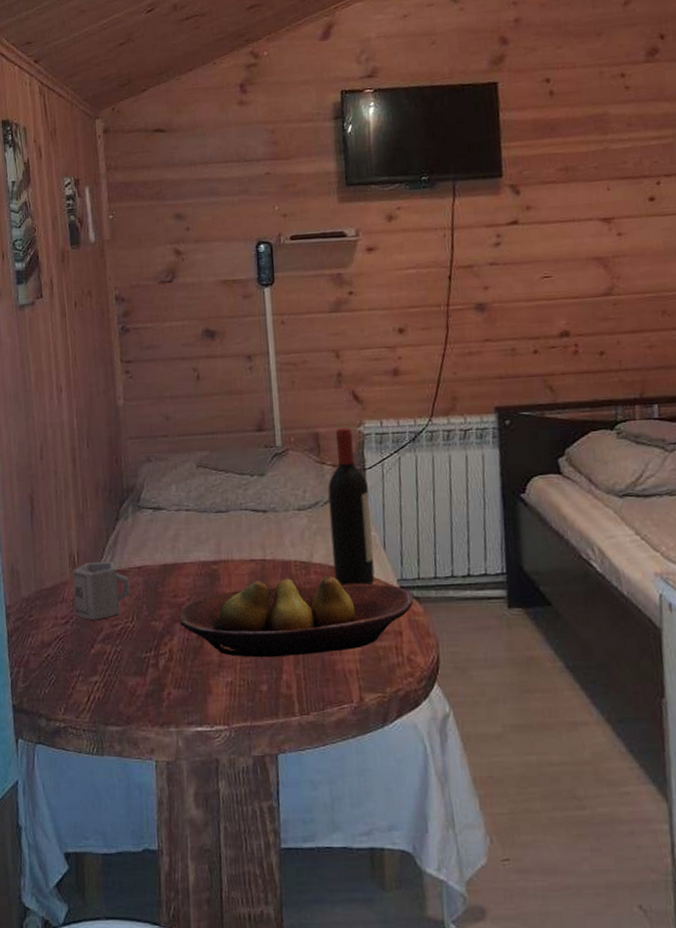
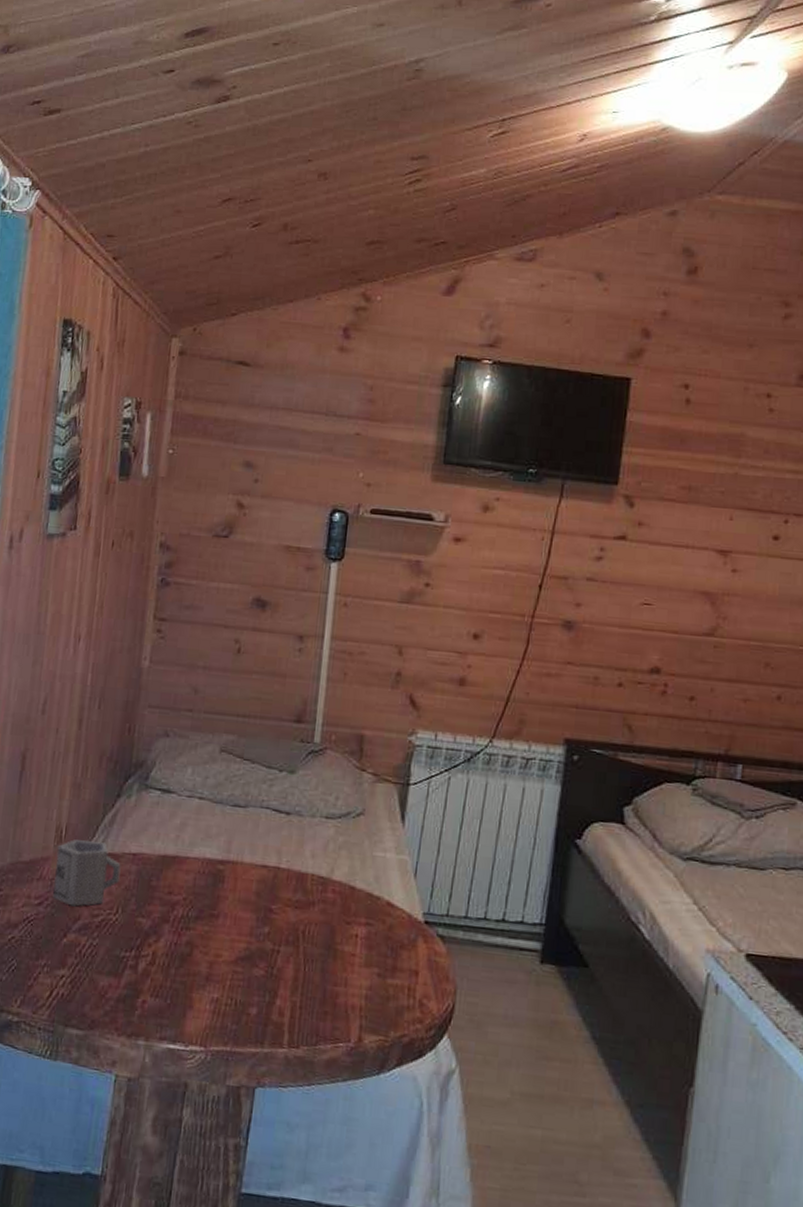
fruit bowl: present [178,575,413,658] -> none [169,889,437,983]
wine bottle: present [327,427,375,586] -> none [353,733,409,914]

